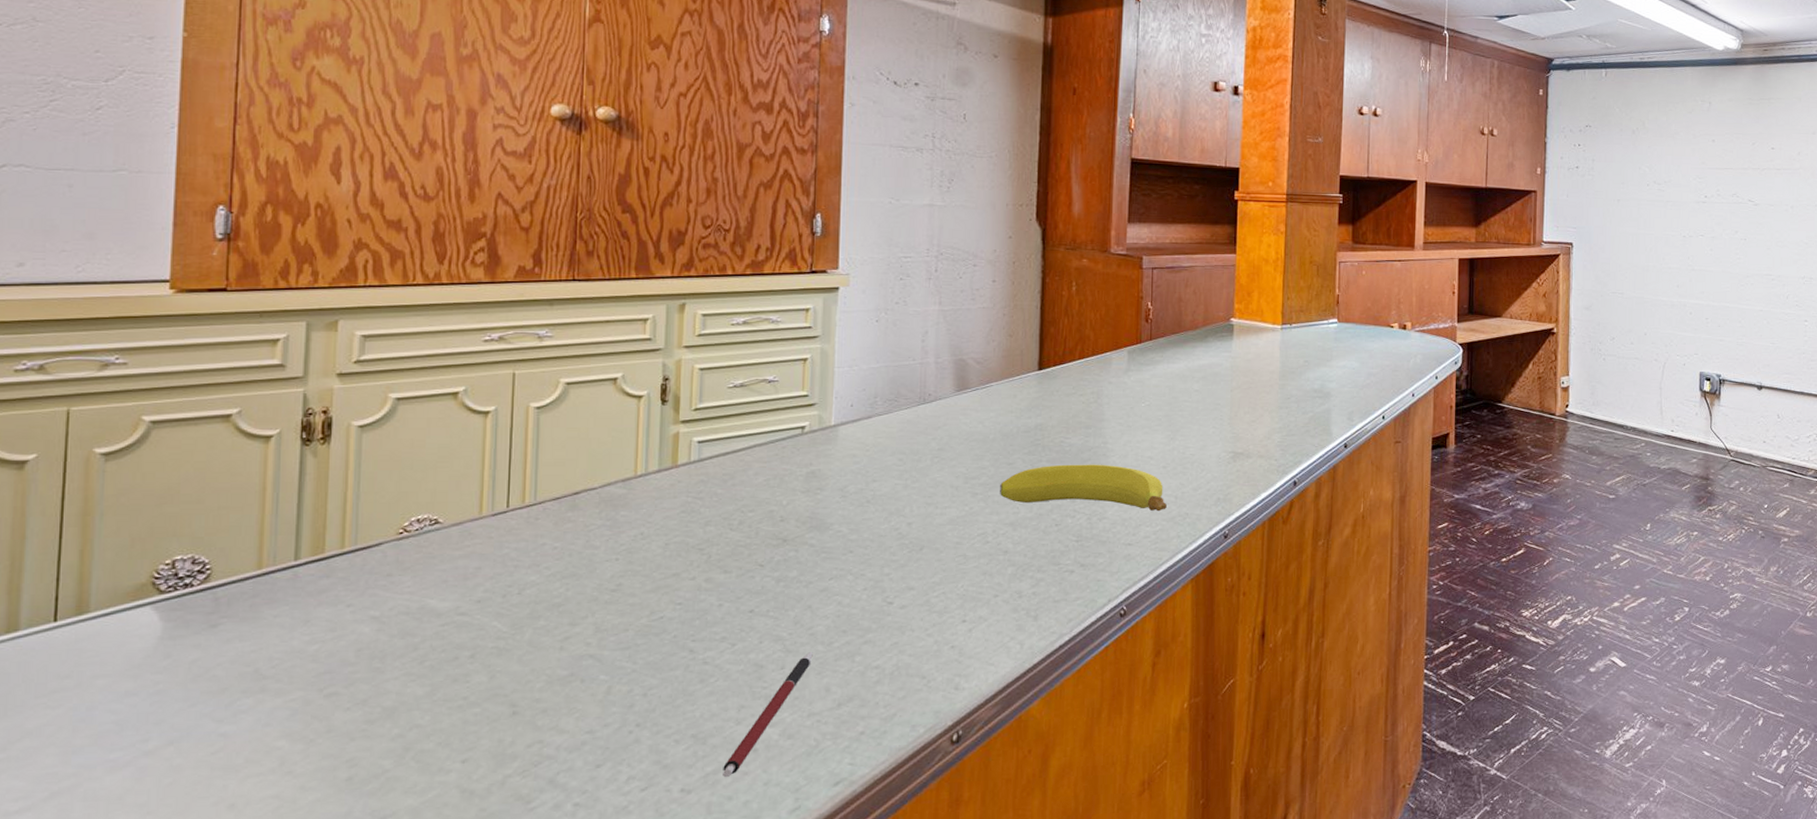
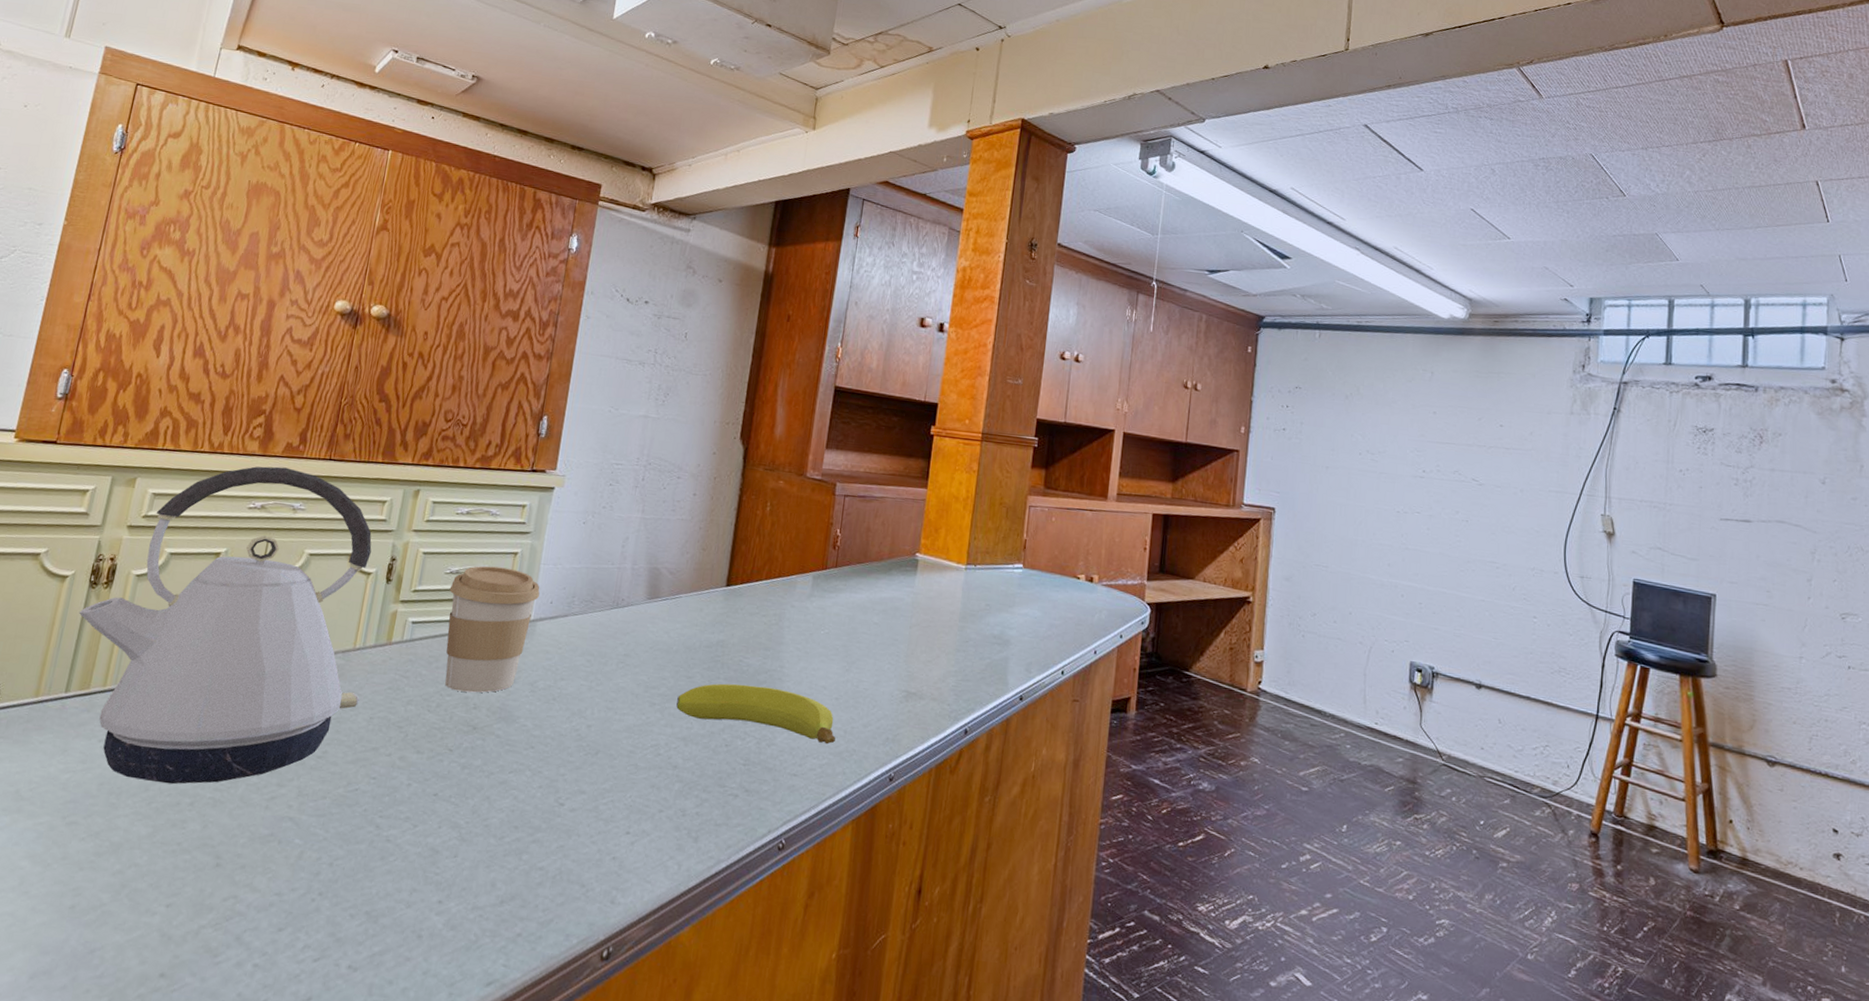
kettle: none [294,293,650,640] -> present [78,466,372,785]
pen: present [723,651,813,778] -> none [387,843,485,961]
coffee cup: none [735,375,837,506] -> present [445,565,540,693]

